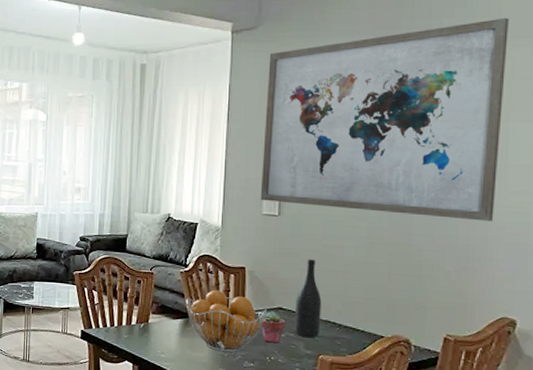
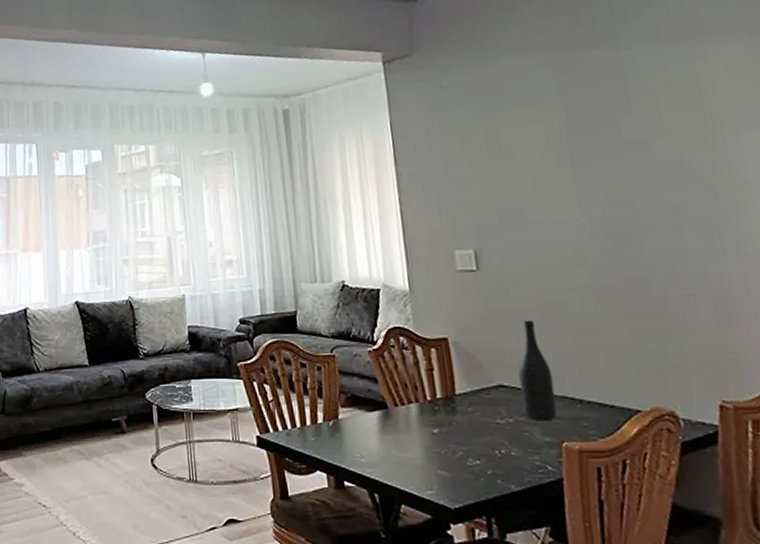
fruit basket: present [185,290,268,353] -> none [380,370,486,448]
potted succulent: present [259,311,286,344] -> none [478,390,513,432]
wall art: present [260,18,509,221] -> none [432,11,748,255]

